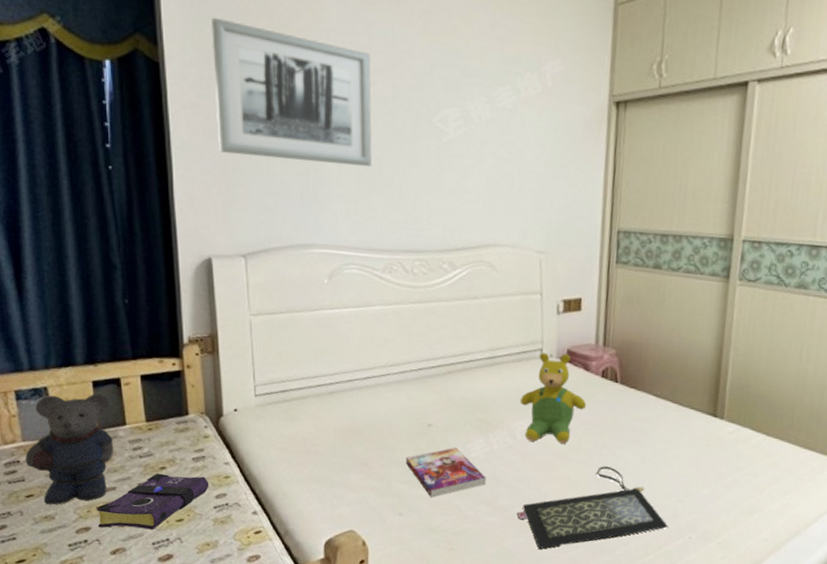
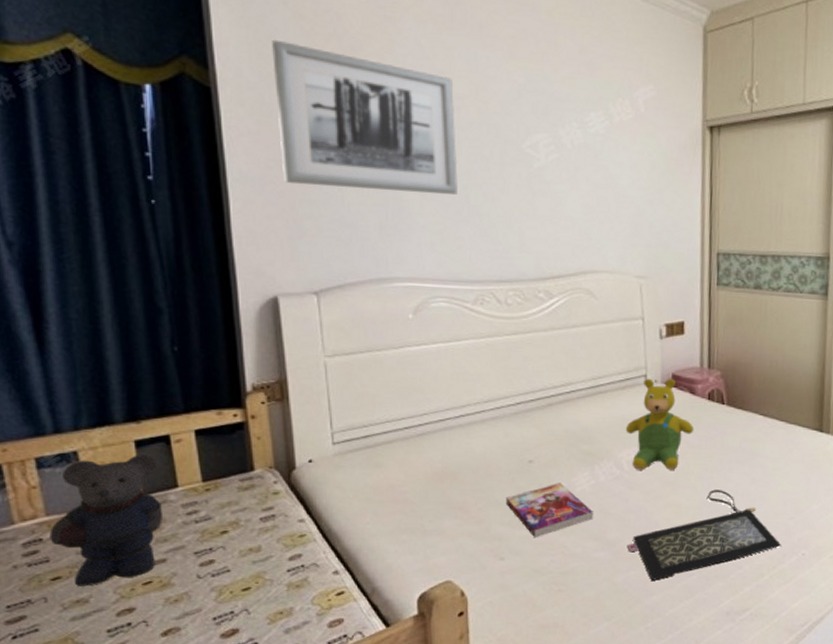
book: present [97,473,209,530] -> none [143,537,281,607]

